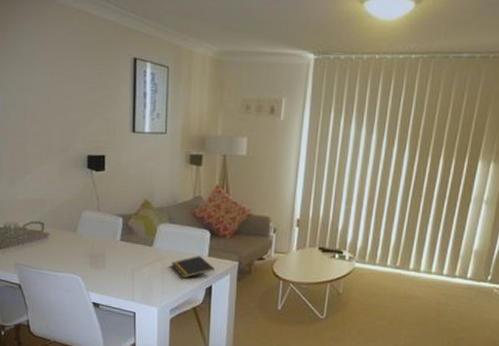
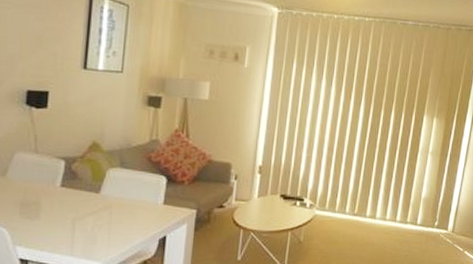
notepad: present [171,256,214,278] -> none [121,203,170,228]

